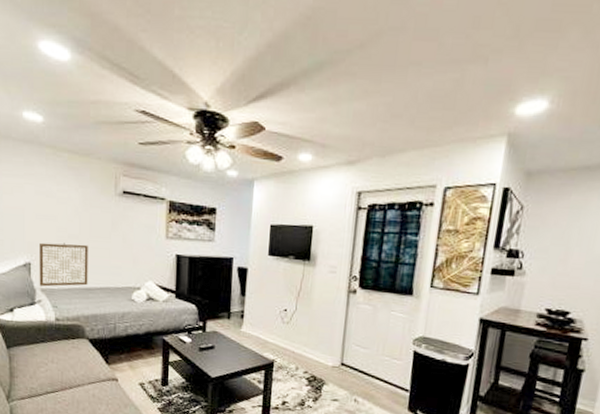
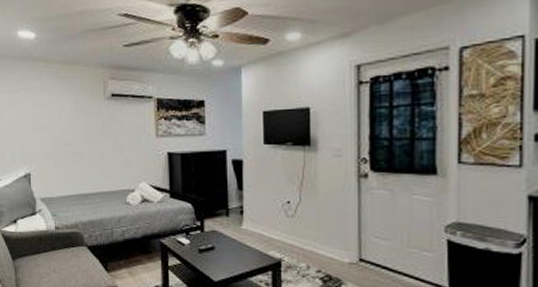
wall art: present [38,242,88,287] -> none [37,151,84,196]

